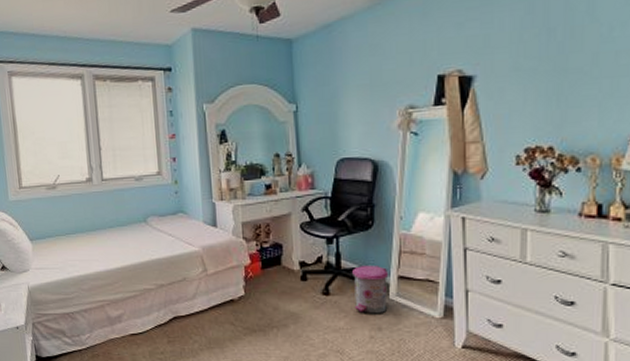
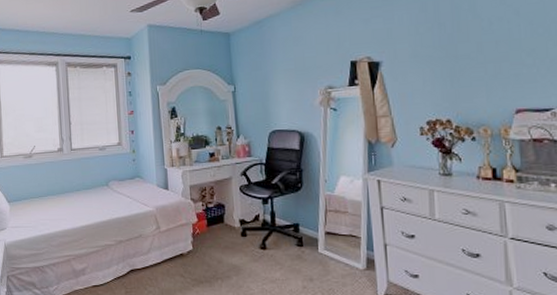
trash can: present [352,266,389,314] -> none [286,223,317,266]

